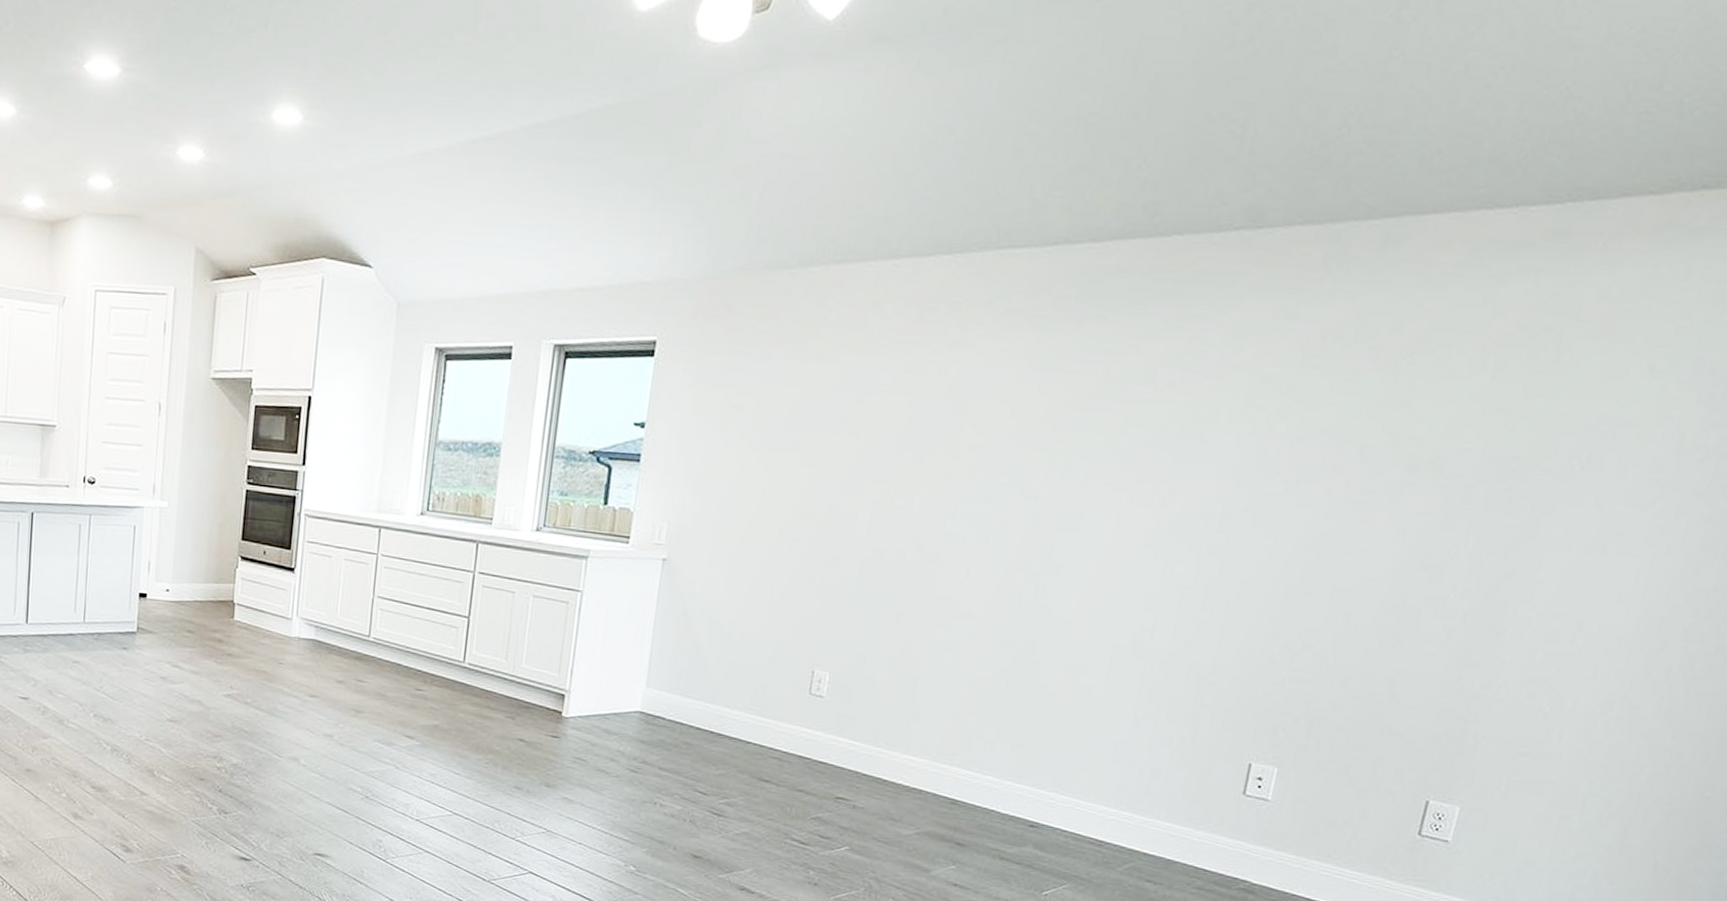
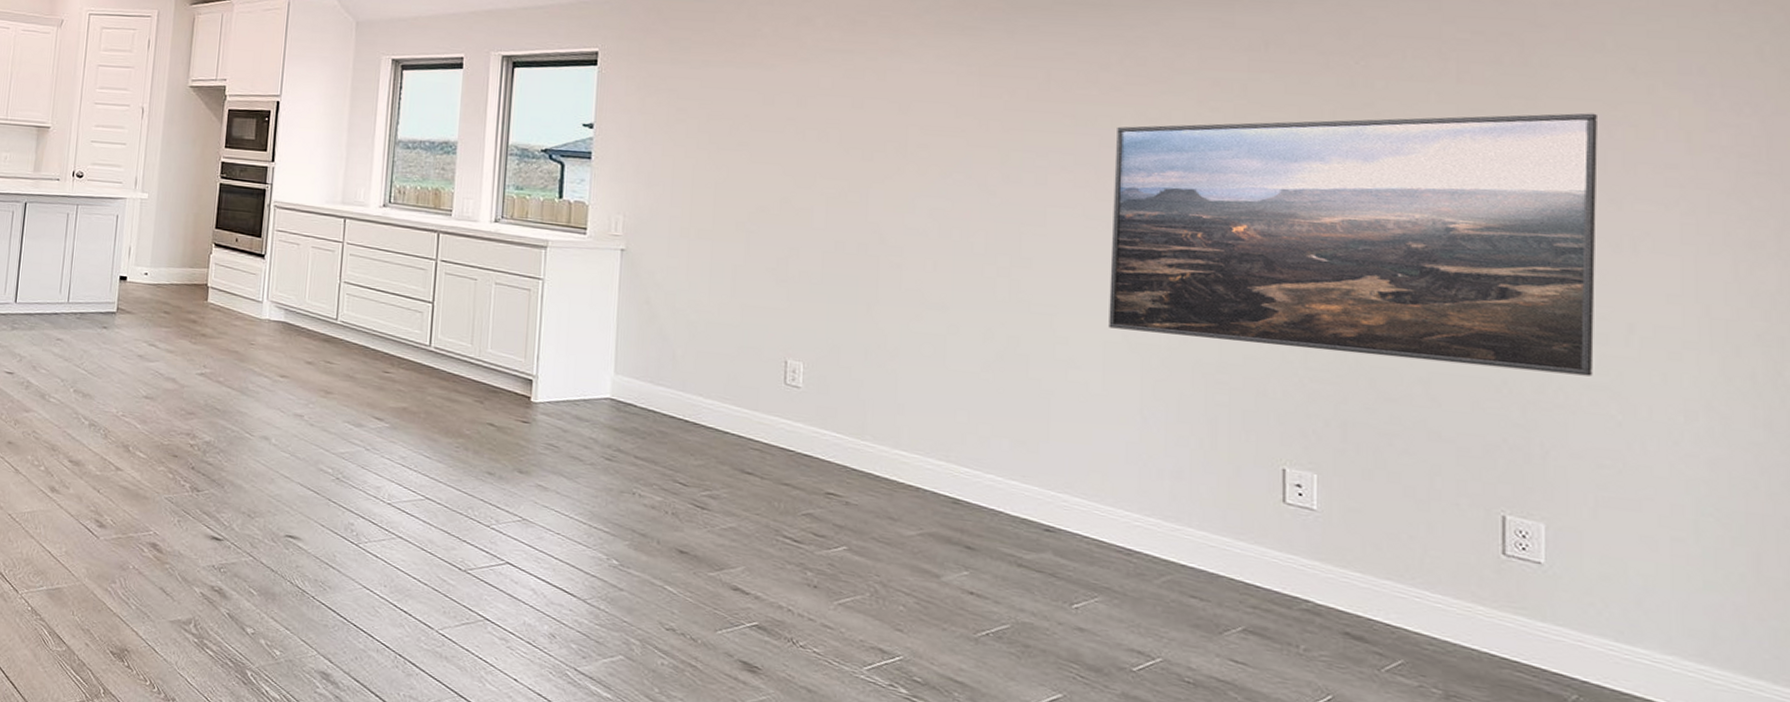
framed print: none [1120,413,1608,672] -> present [1109,113,1598,377]

